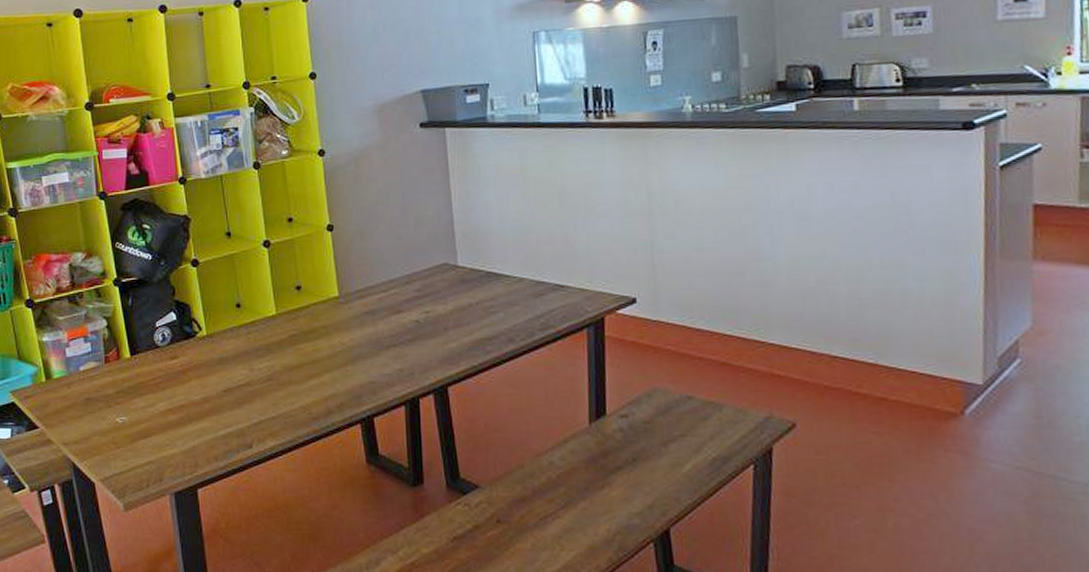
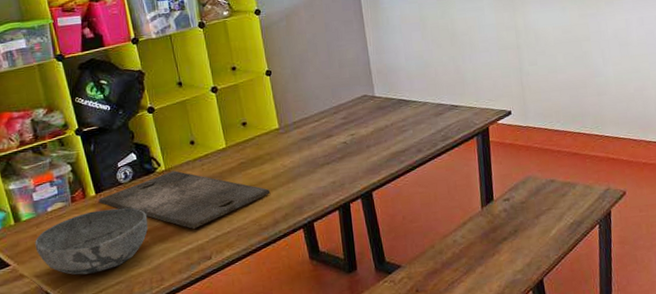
bowl: none [65,375,185,448] -> present [35,208,149,275]
cutting board: none [133,337,323,409] -> present [98,171,270,229]

